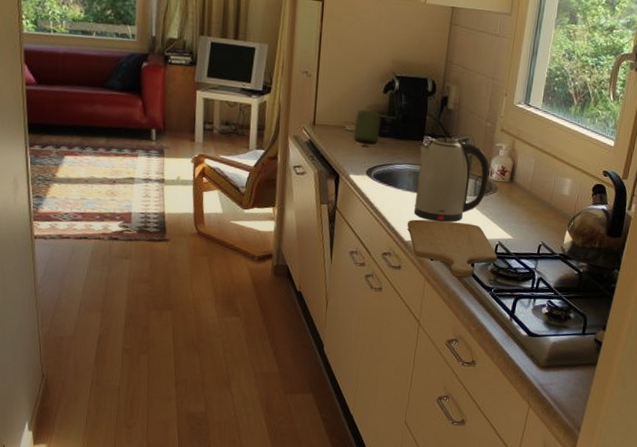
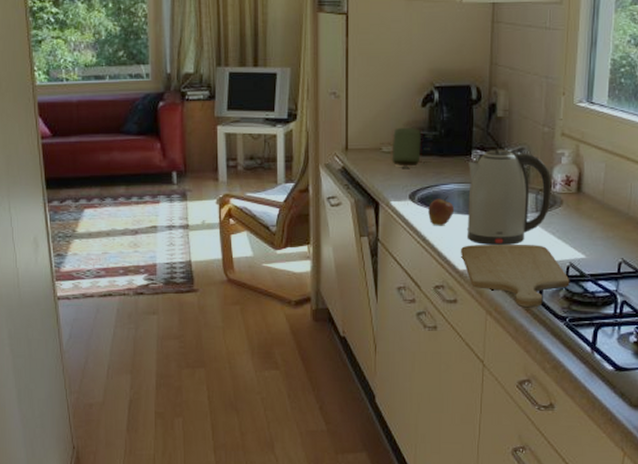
fruit: none [382,174,404,201] -> present [428,196,454,226]

